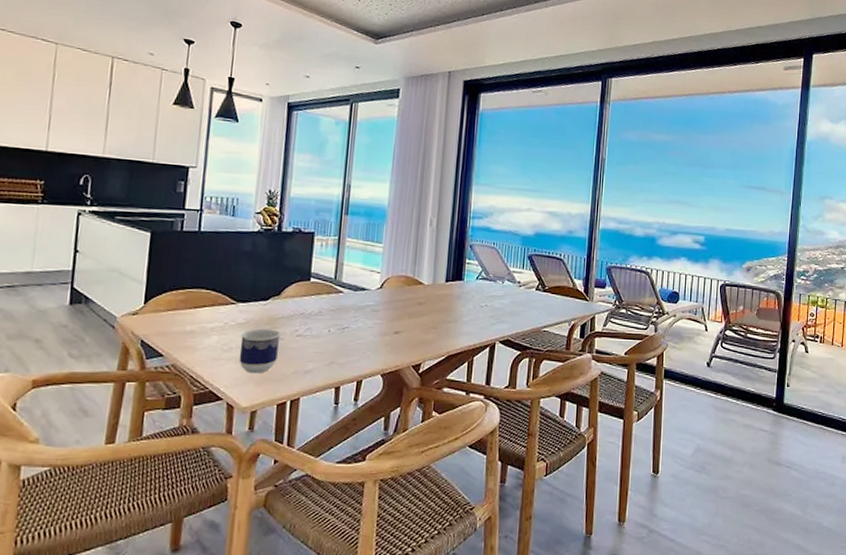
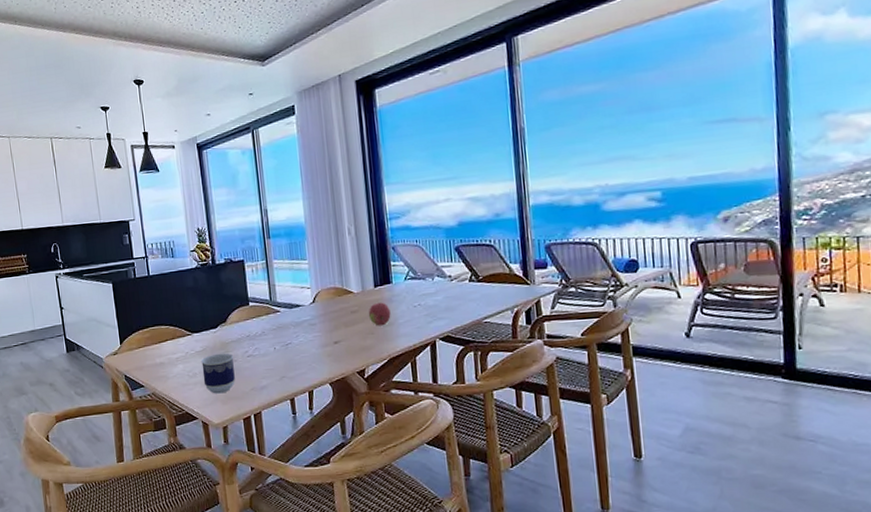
fruit: none [434,297,457,322] -> present [368,302,391,326]

